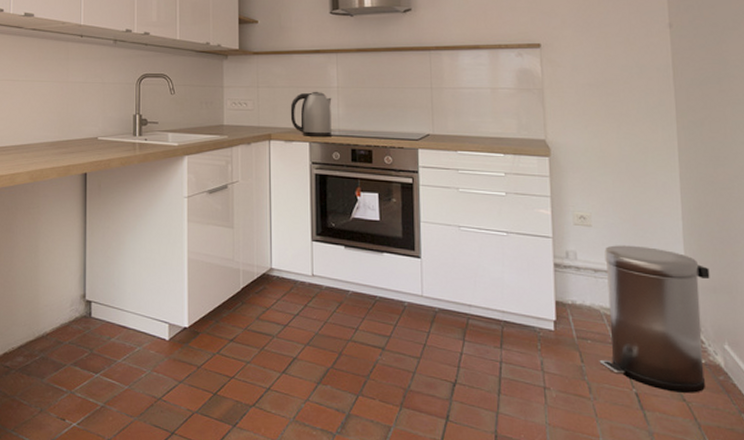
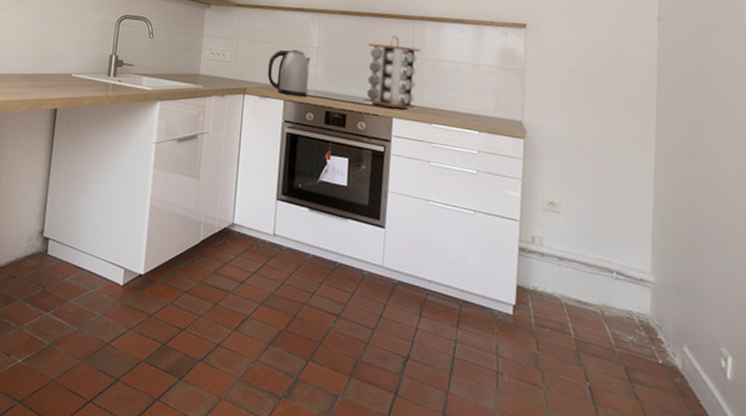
spice rack: none [387,68,440,140] -> present [363,36,421,110]
pedal bin: present [599,245,710,393] -> none [555,234,676,393]

